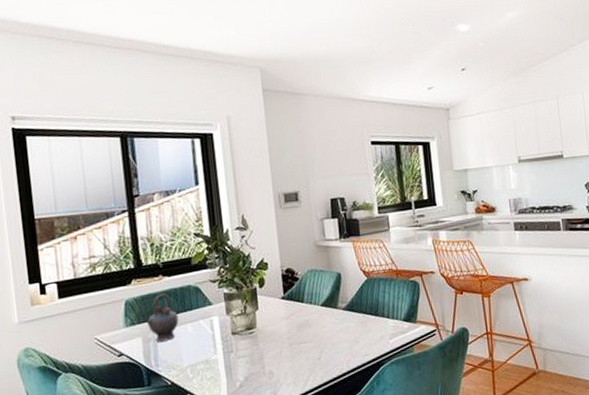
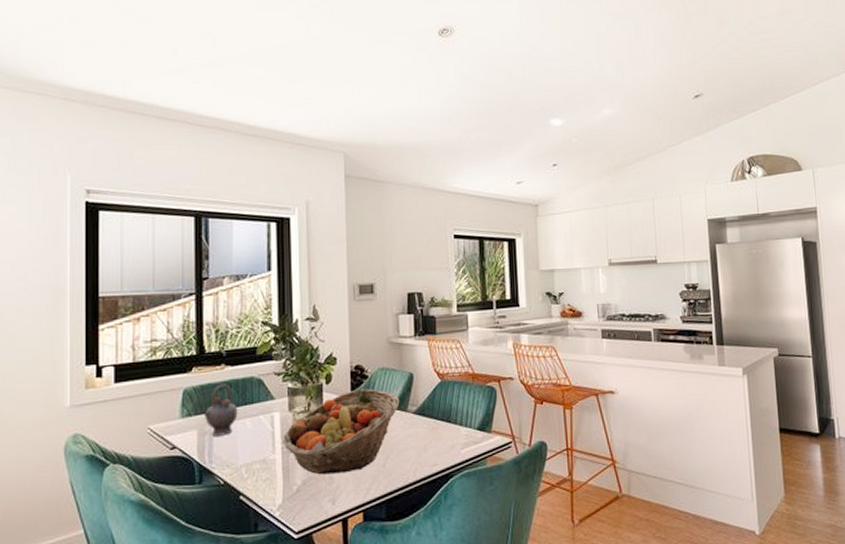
fruit basket: none [223,289,330,371] -> present [283,388,400,475]

